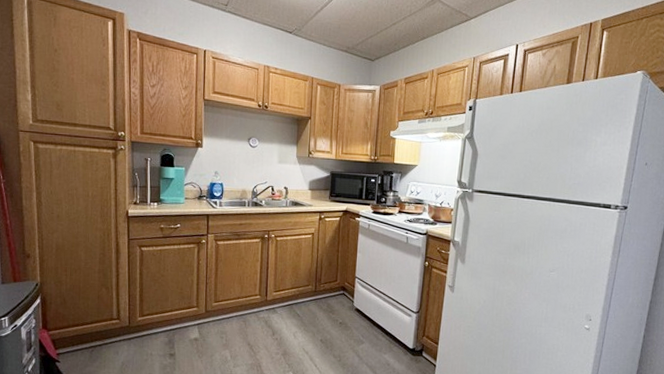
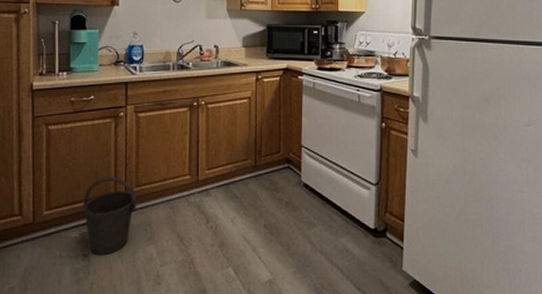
bucket: none [170,292,215,356] -> present [83,176,137,256]

